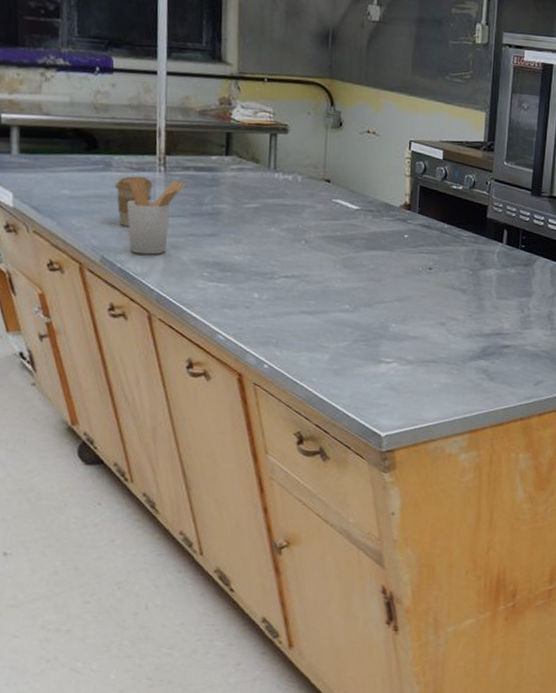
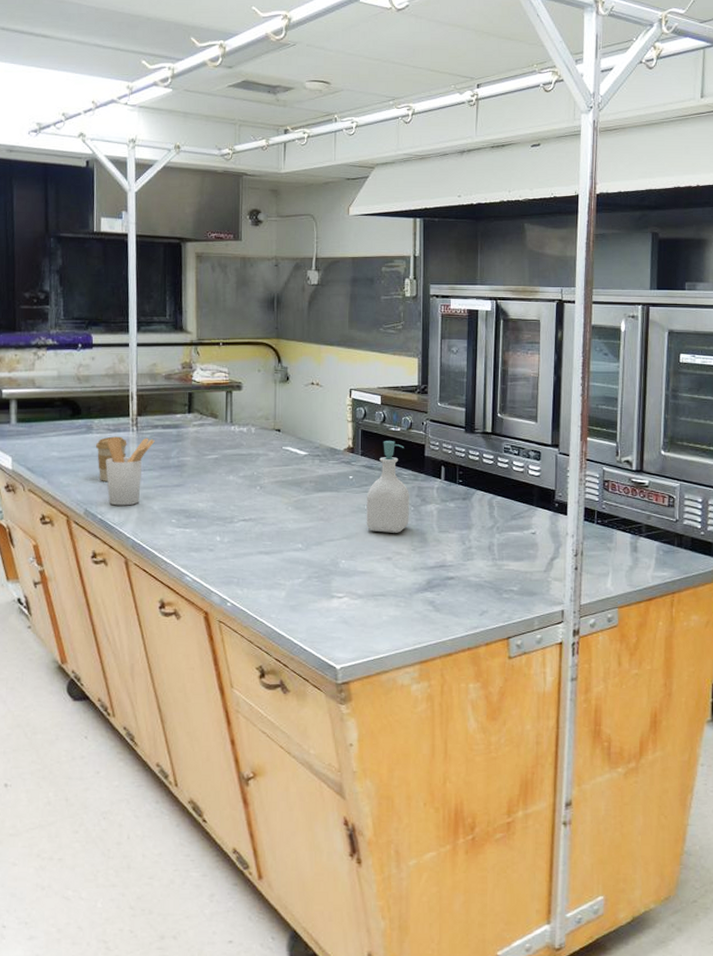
soap bottle: none [420,199,468,298] -> present [366,441,409,533]

